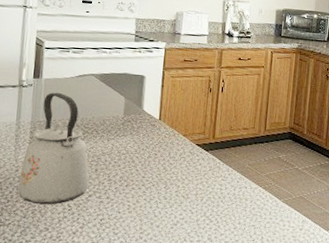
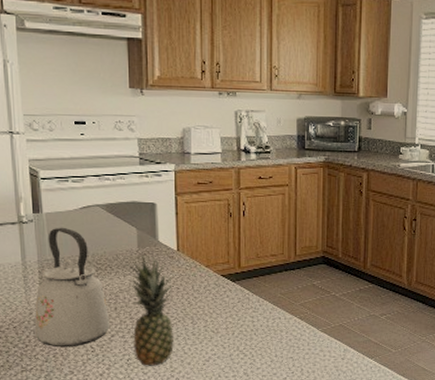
fruit: none [107,121,152,227] -> present [126,254,174,366]

